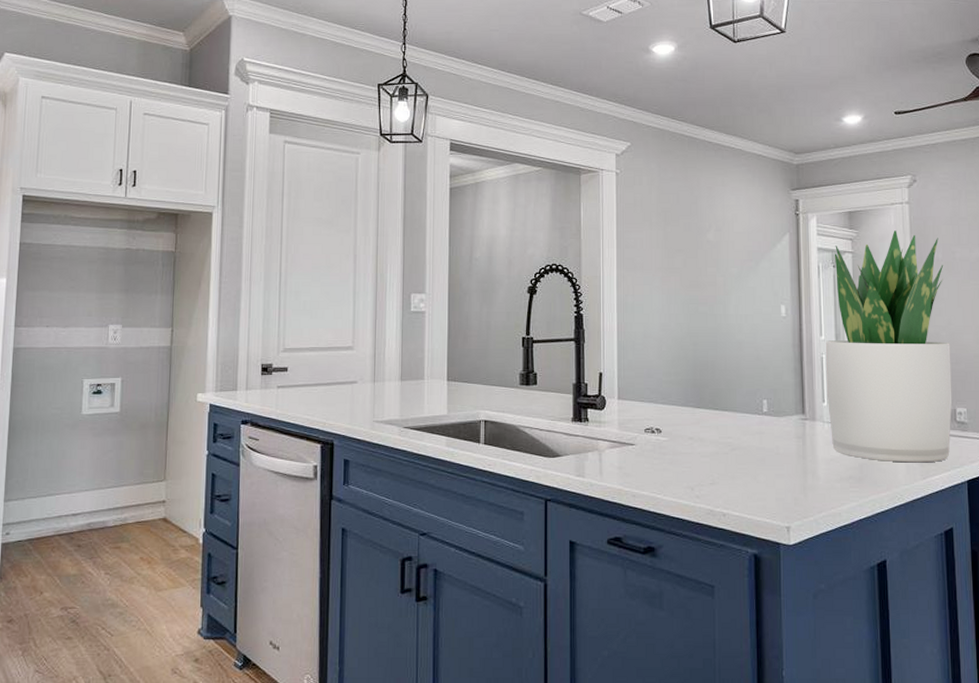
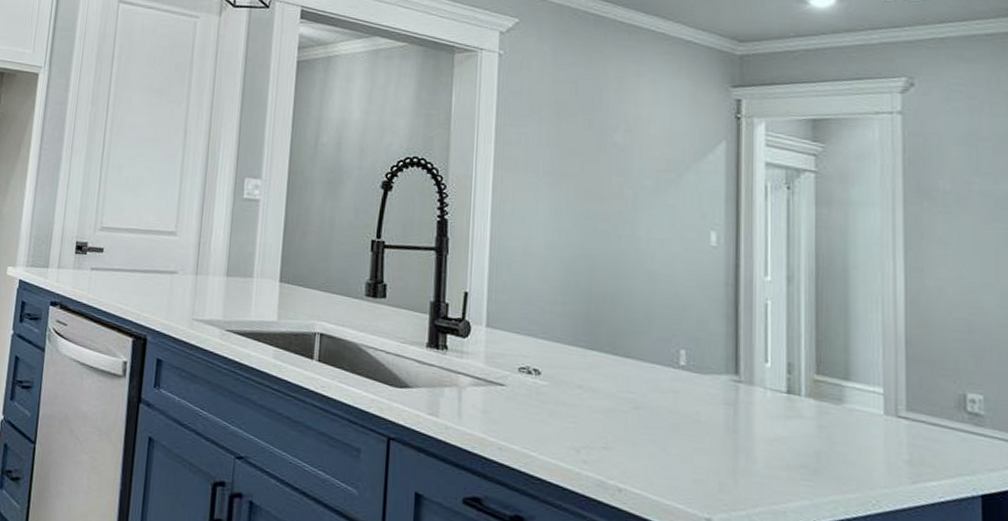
planter: present [826,230,953,463] -> none [772,147,961,463]

